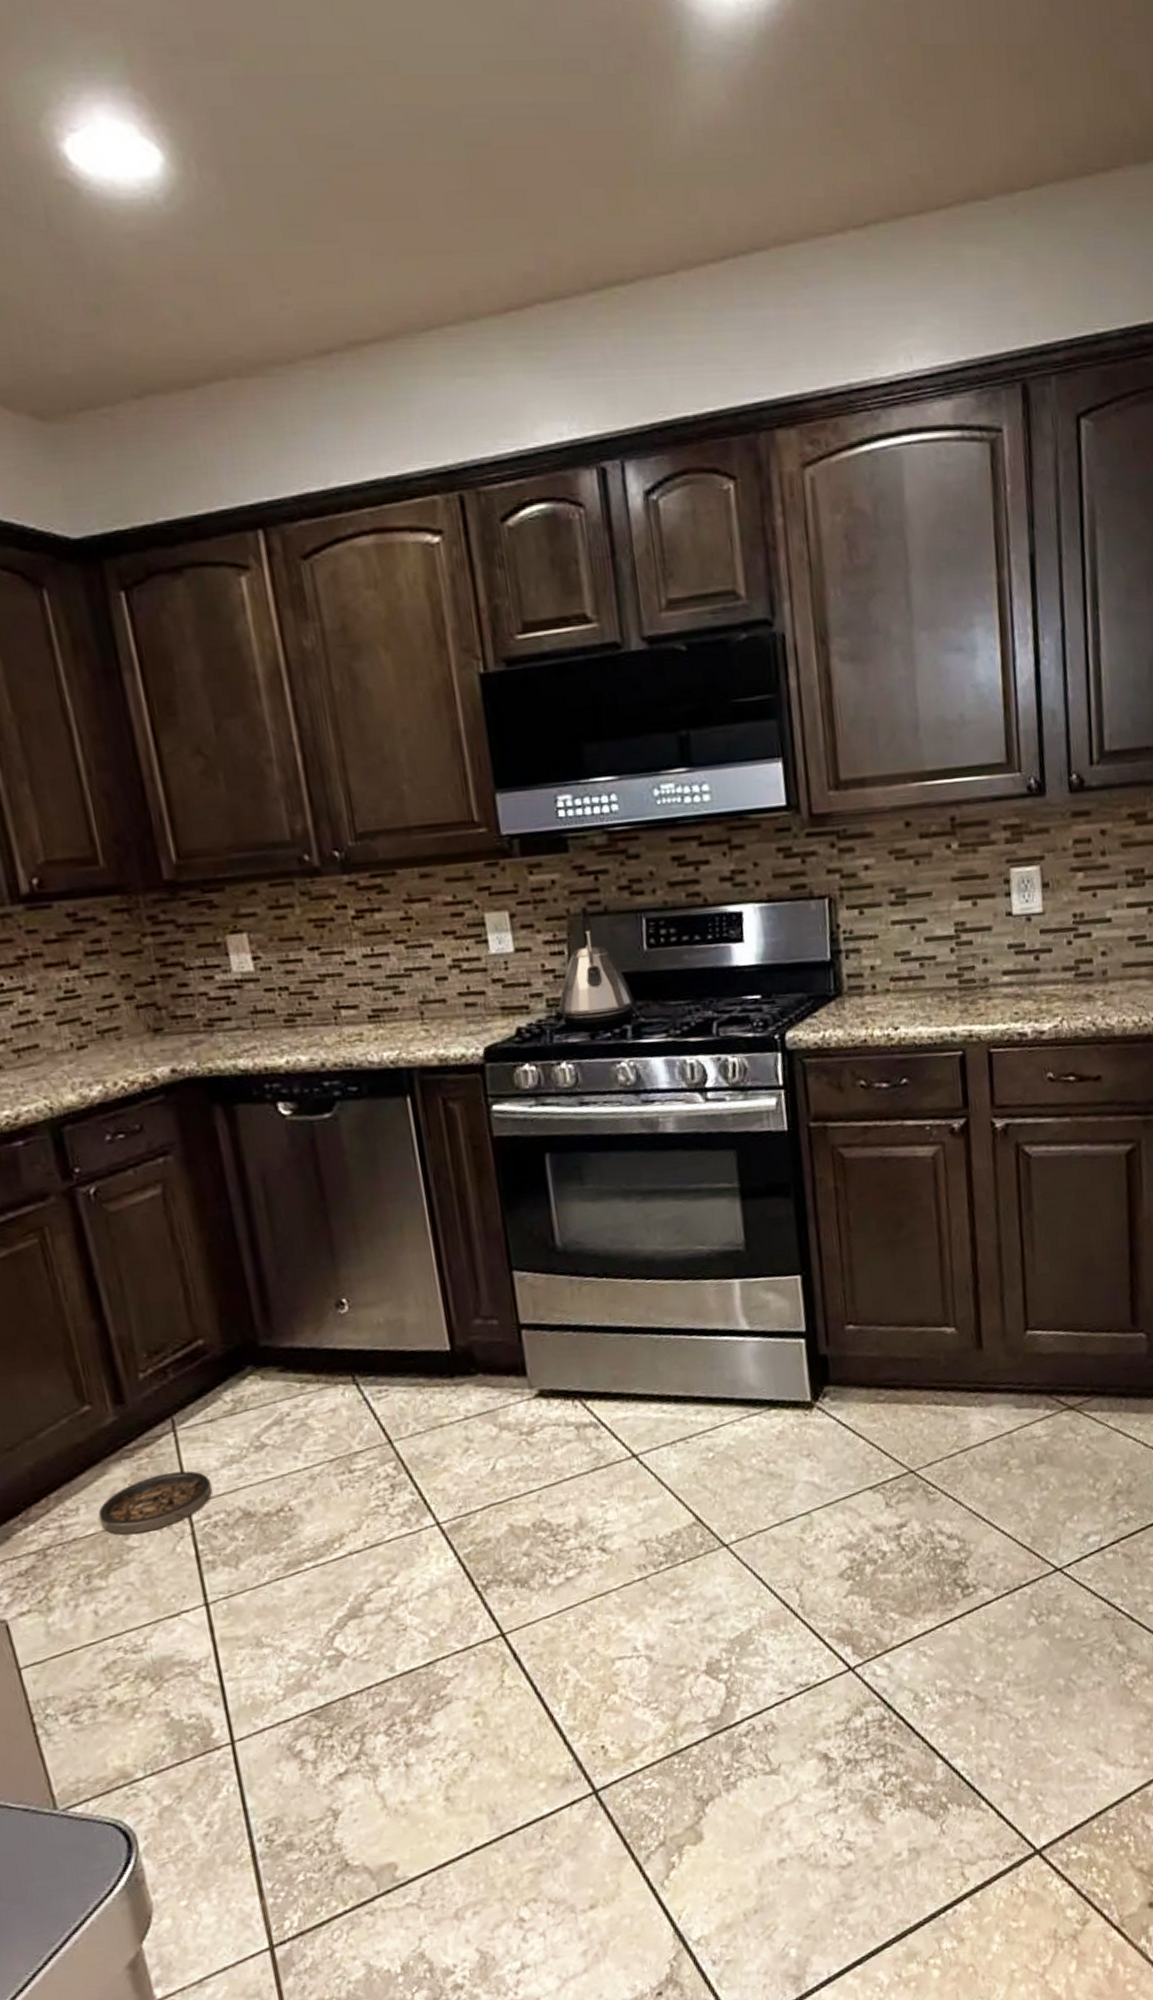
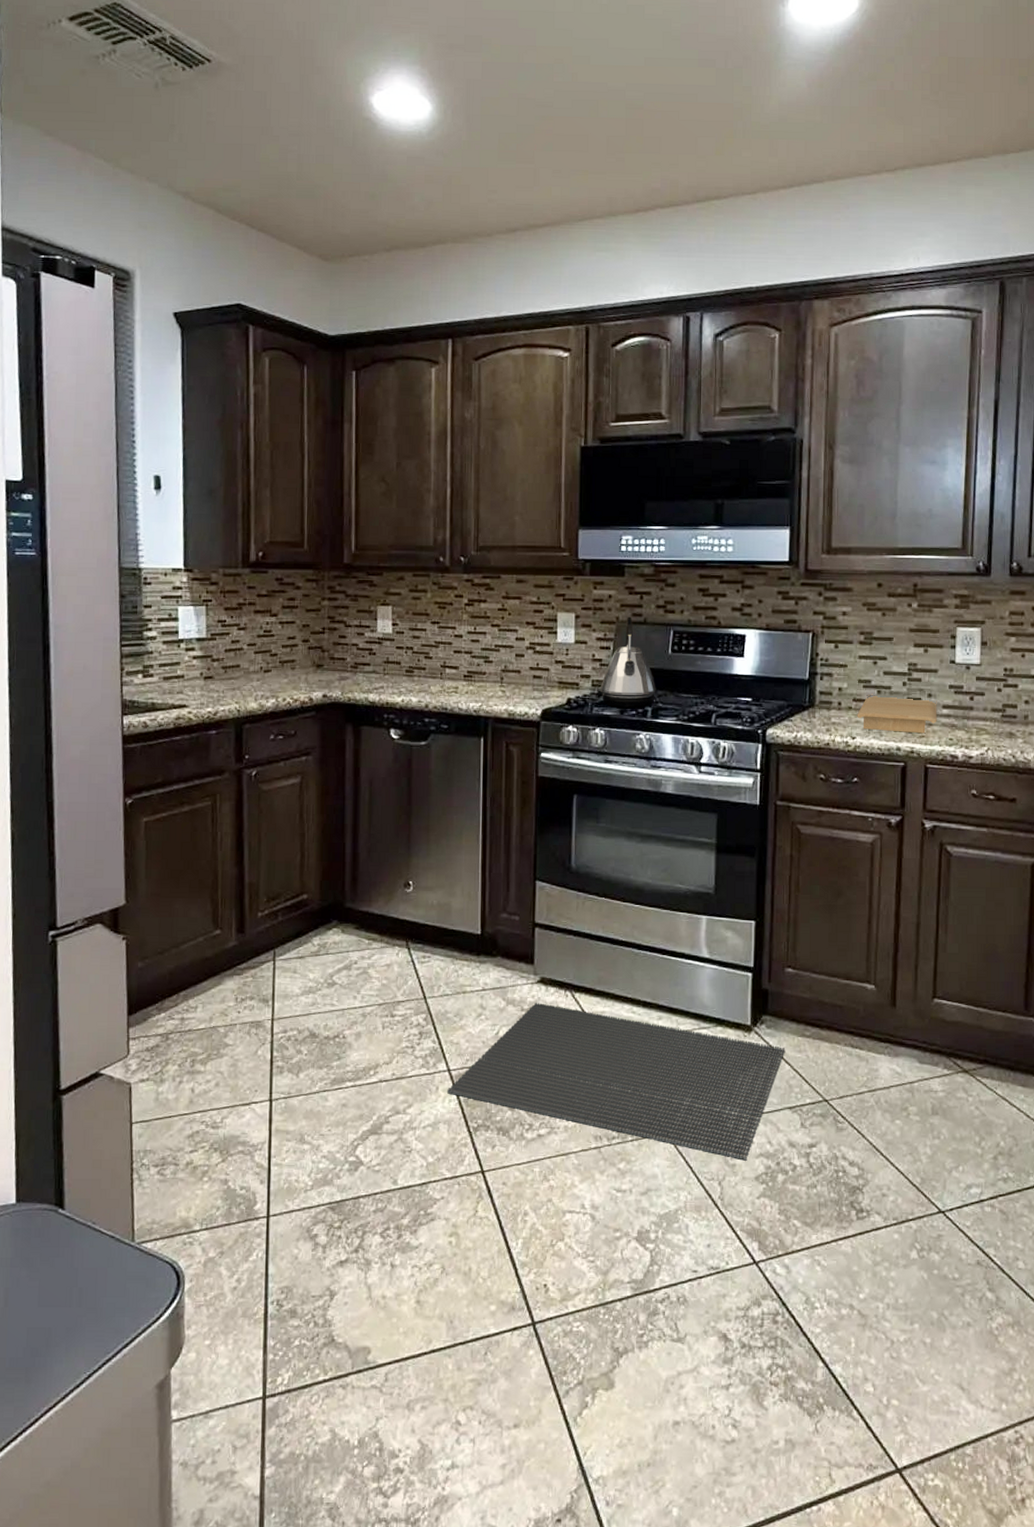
pet bowl: present [98,1470,213,1536] -> none [209,991,292,1035]
floor mat: none [440,1419,857,1559] -> present [447,1002,786,1161]
cutting board: none [897,966,997,1016] -> present [857,694,937,734]

